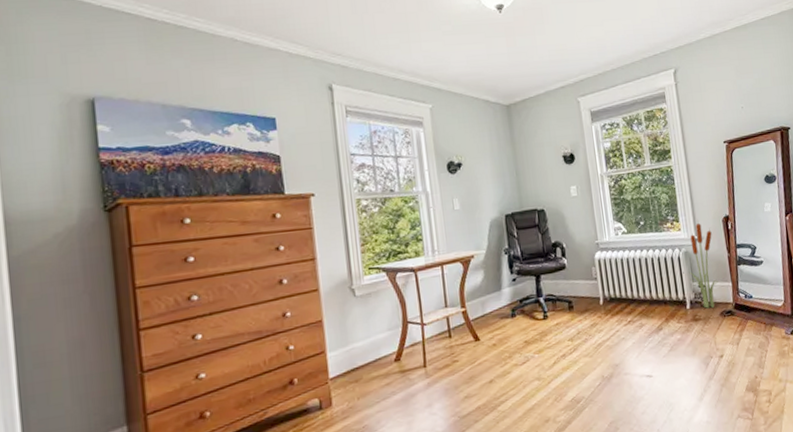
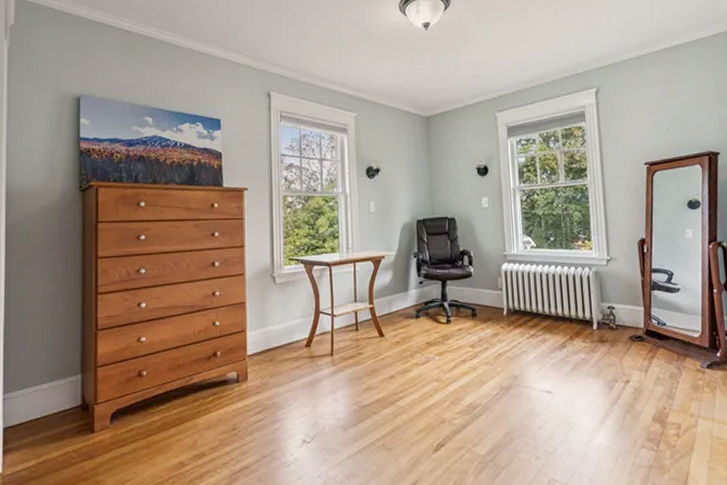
decorative plant: present [689,220,718,309] -> none [598,240,629,331]

